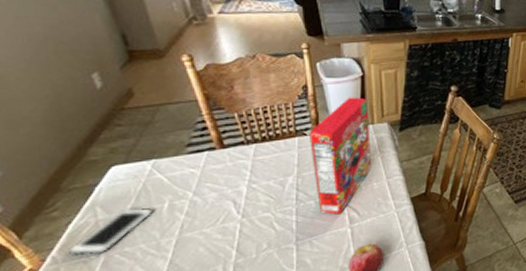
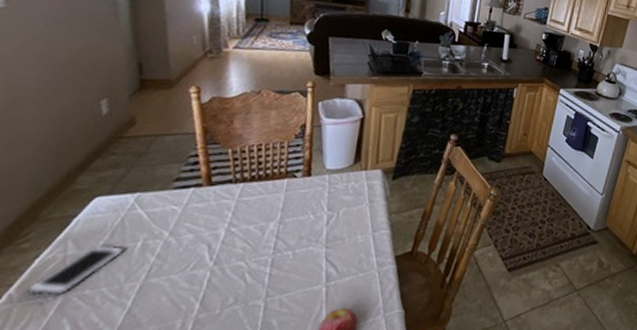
cereal box: present [309,97,372,215] -> none [296,139,364,270]

